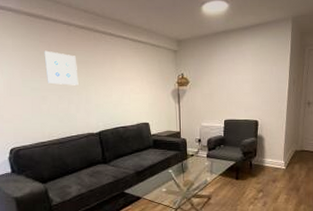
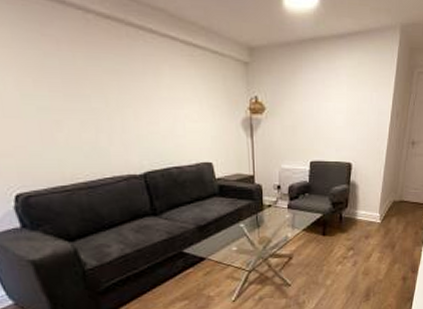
wall art: present [44,50,79,86] -> none [50,49,109,106]

